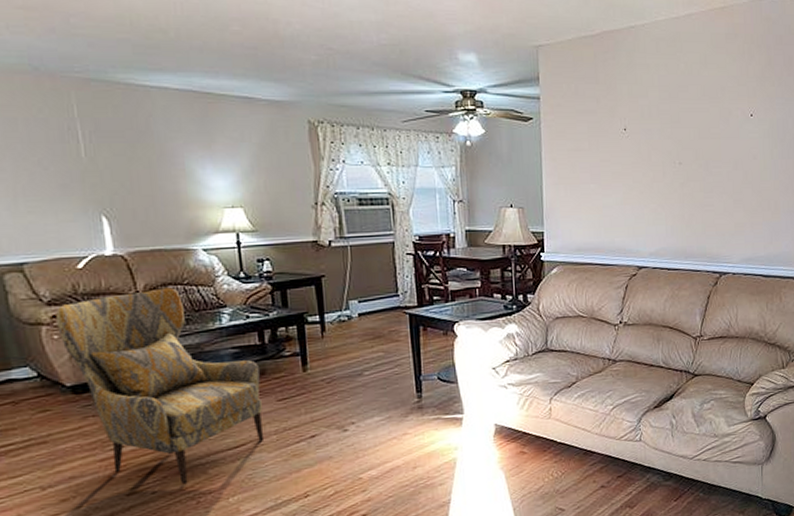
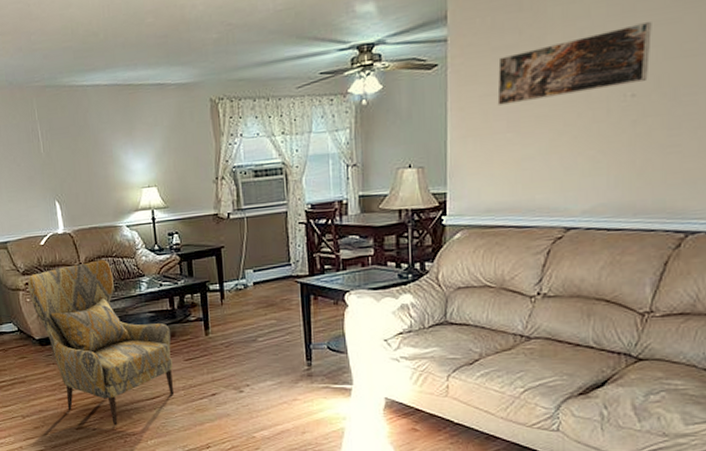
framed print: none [582,107,690,160] -> present [497,21,652,105]

